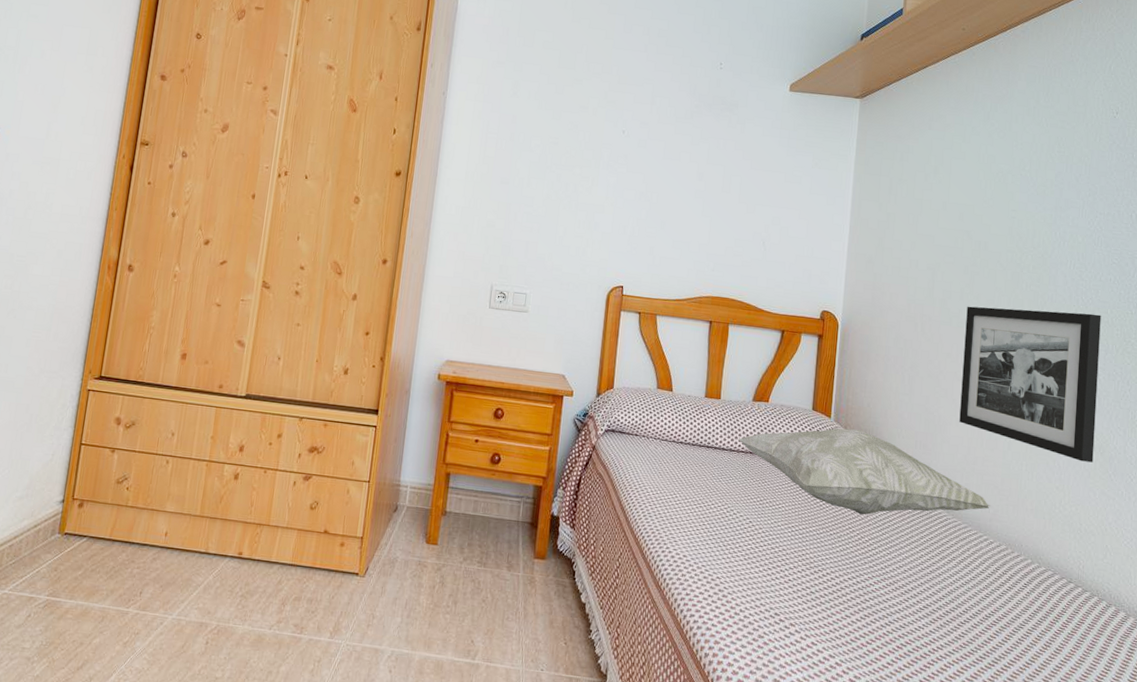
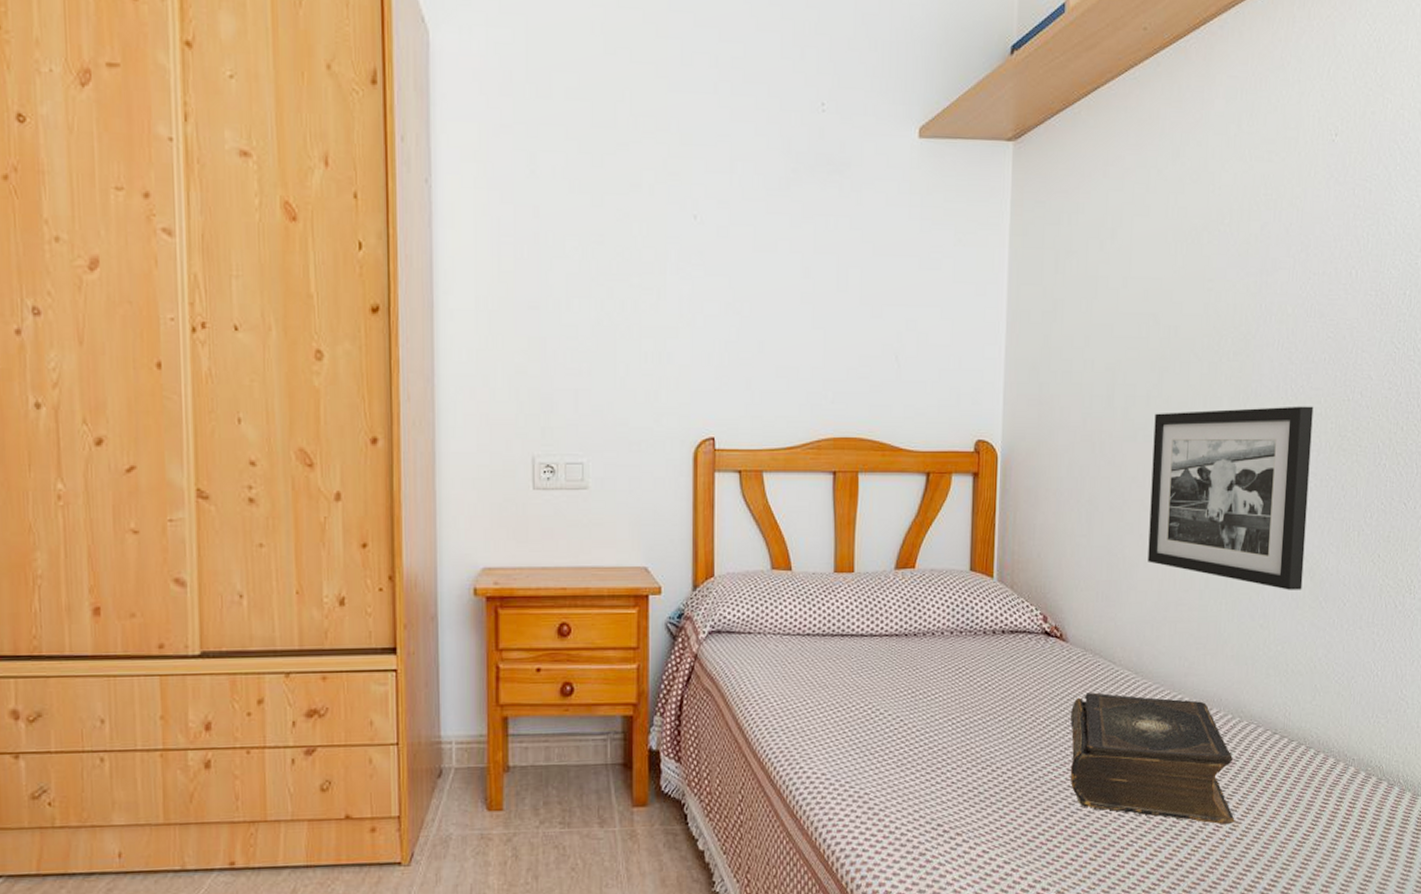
decorative pillow: present [738,428,990,515] -> none [879,588,1185,692]
book: none [889,522,1034,656] -> present [1071,692,1235,825]

